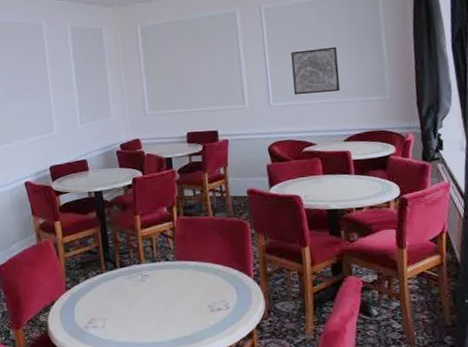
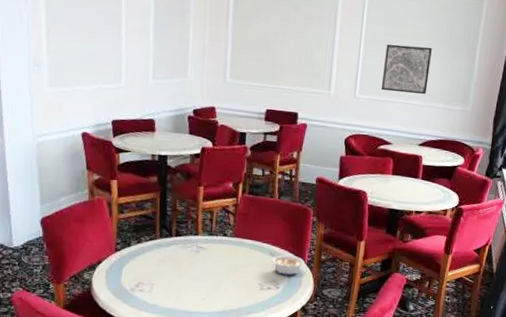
legume: none [214,271,251,293] -> present [269,252,305,275]

